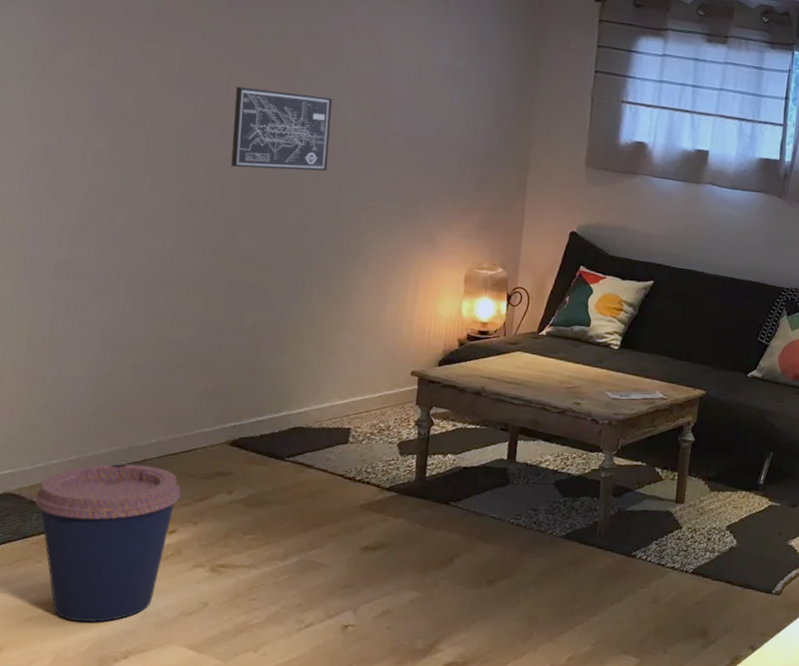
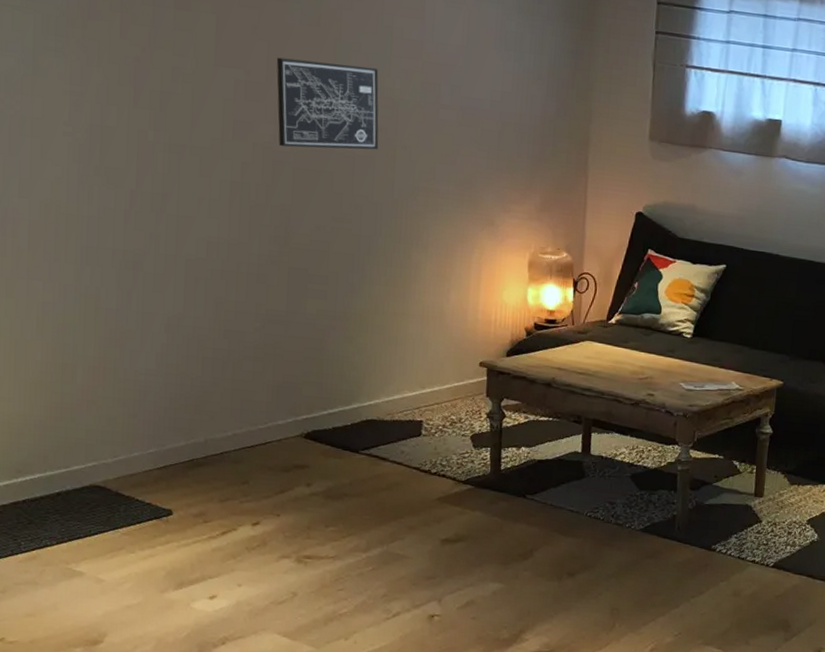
coffee cup: present [35,464,181,623] -> none [121,456,261,610]

